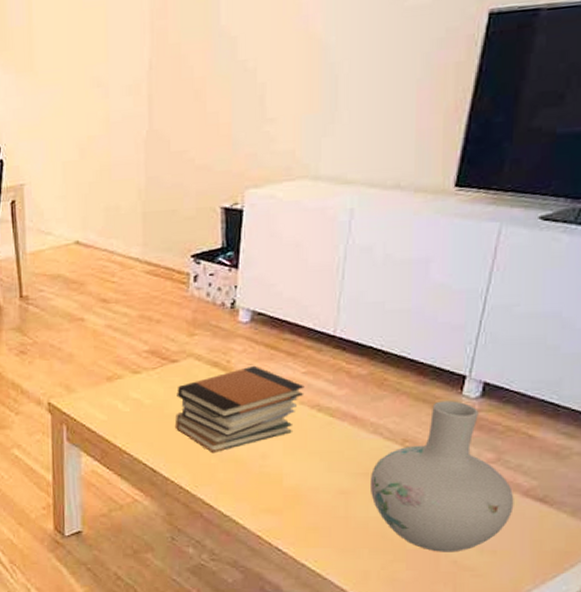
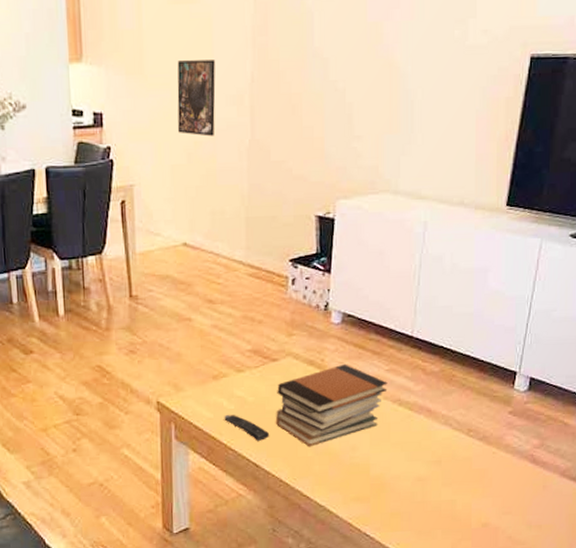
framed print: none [69,49,110,130] -> present [177,60,216,137]
remote control: none [119,418,169,445] -> present [224,415,270,441]
vase: present [371,400,514,552] -> none [443,394,554,529]

